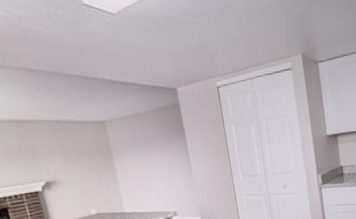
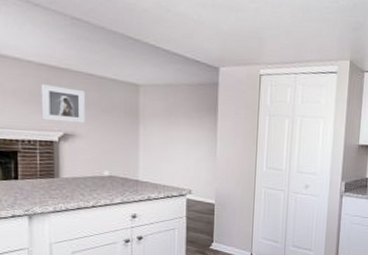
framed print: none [13,137,64,174] -> present [41,84,86,124]

